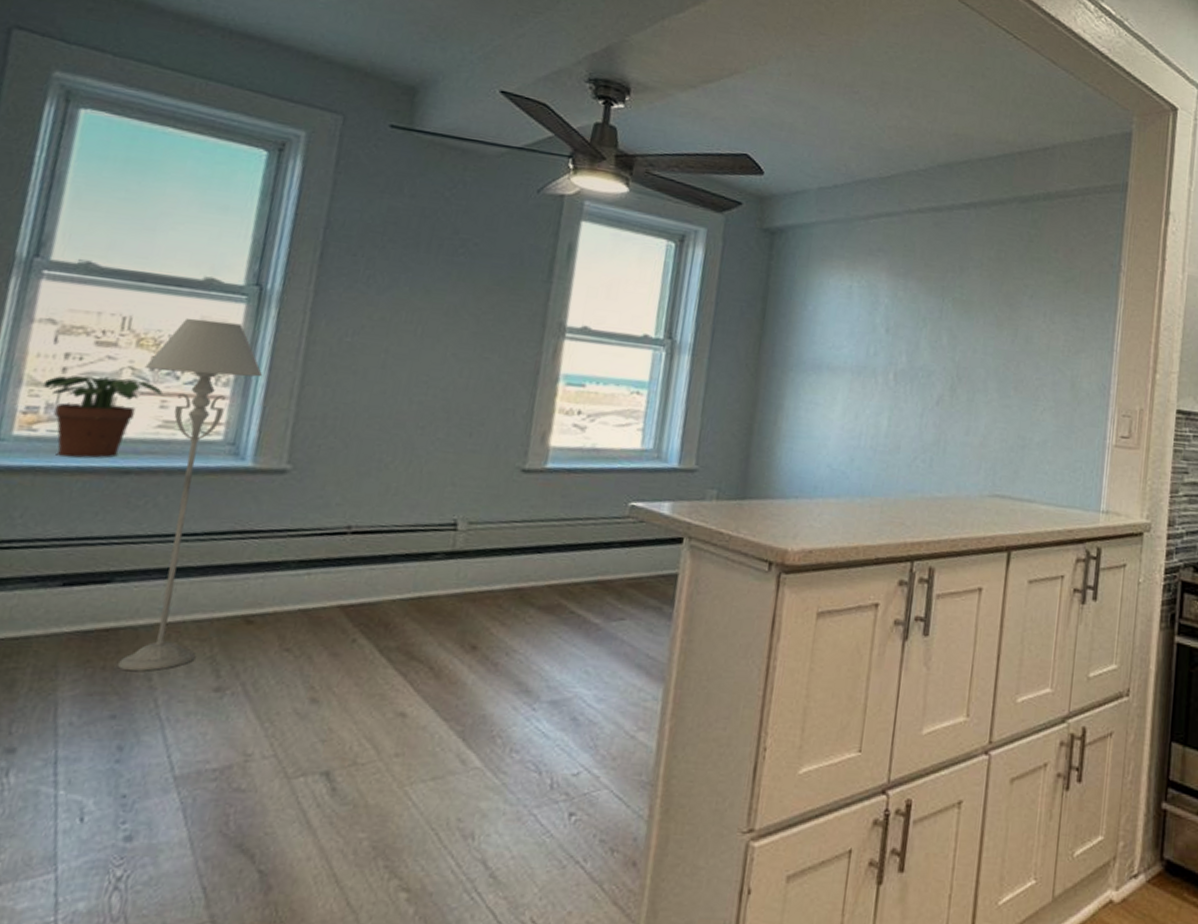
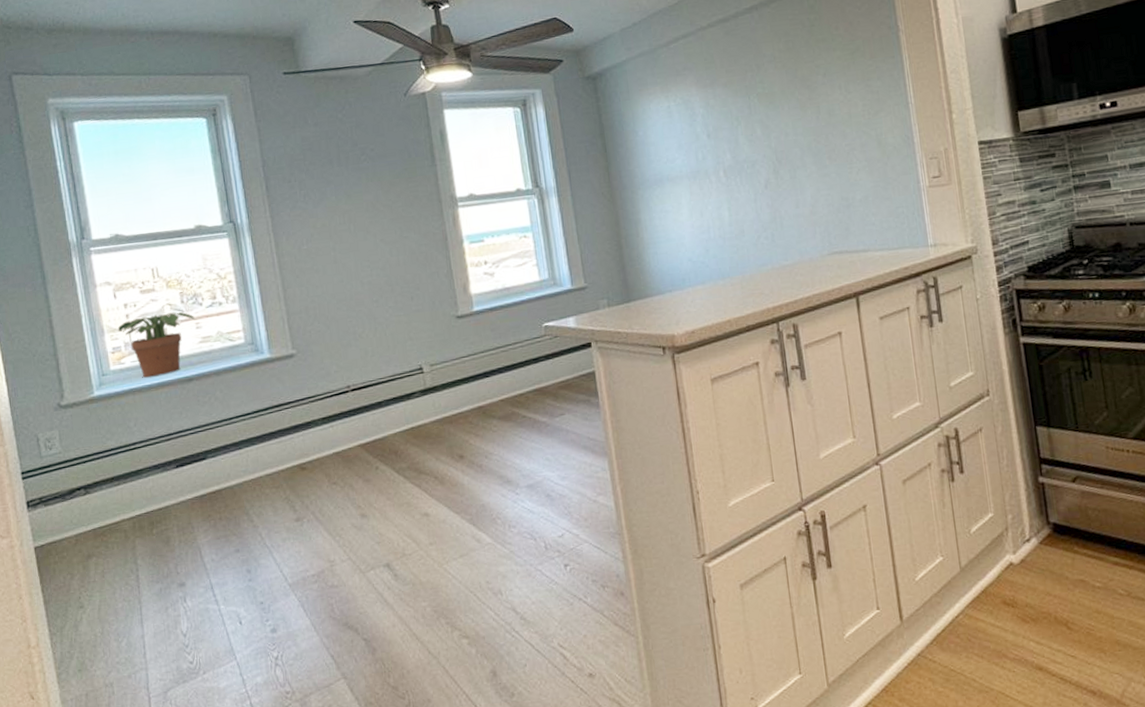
floor lamp: present [116,318,263,672] -> none [177,254,276,518]

